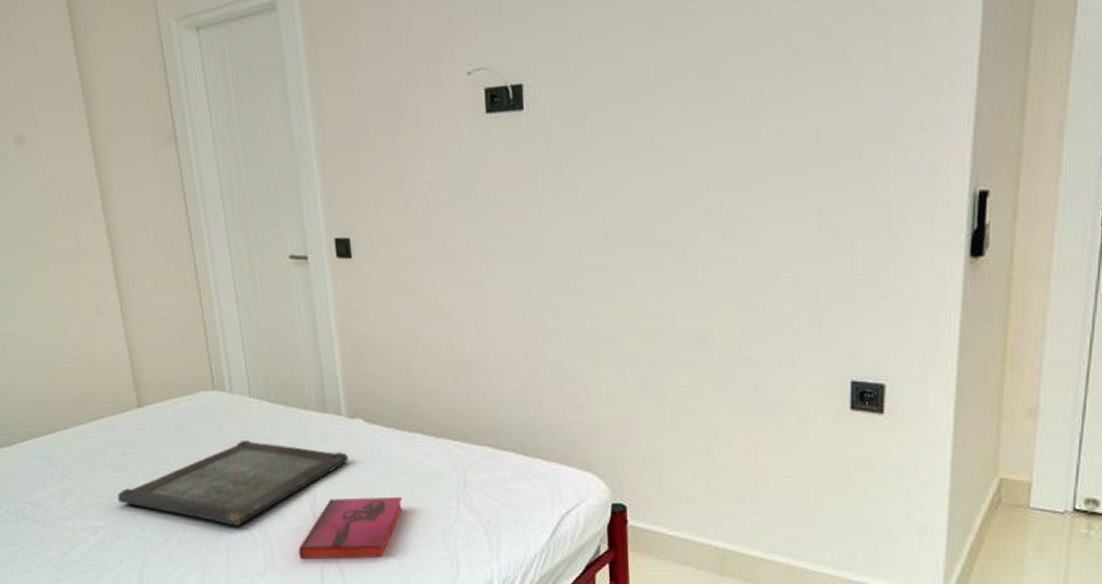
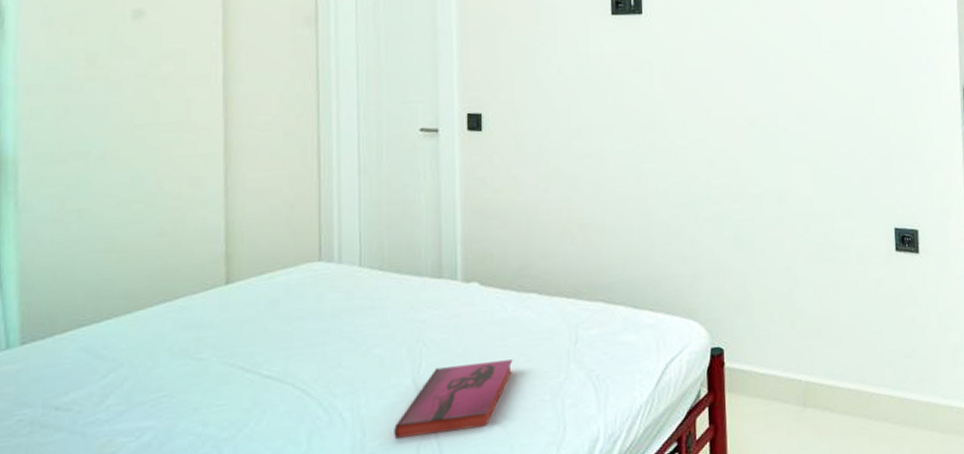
serving tray: present [117,440,349,526] -> none [178,312,460,409]

